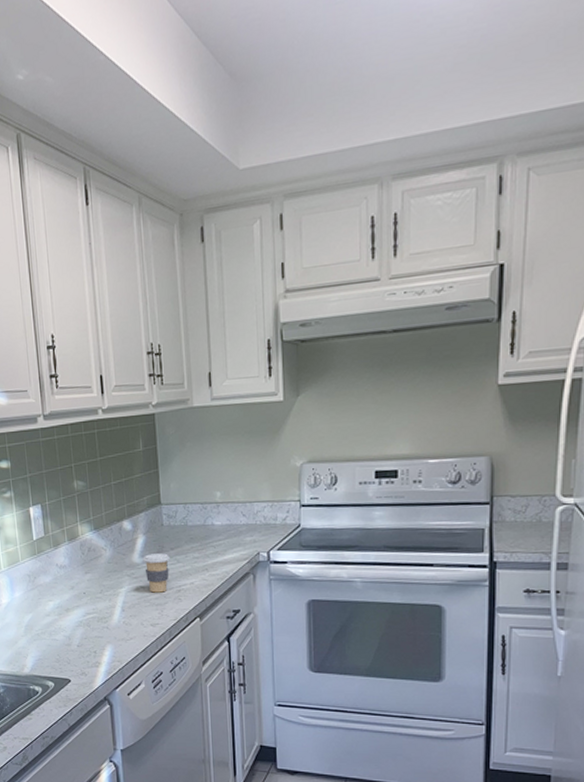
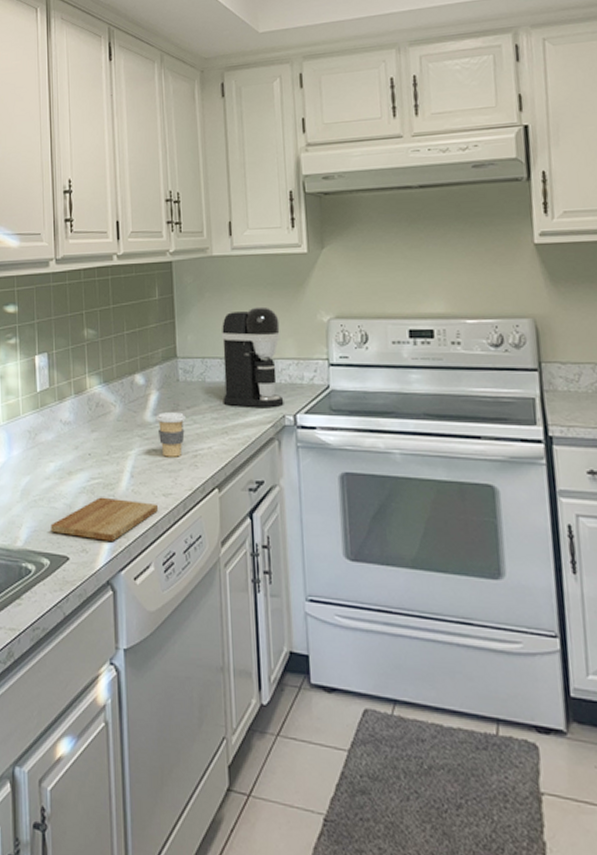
cutting board: none [53,629,147,665] -> present [50,497,158,541]
coffee maker: none [202,454,259,547] -> present [222,306,284,408]

